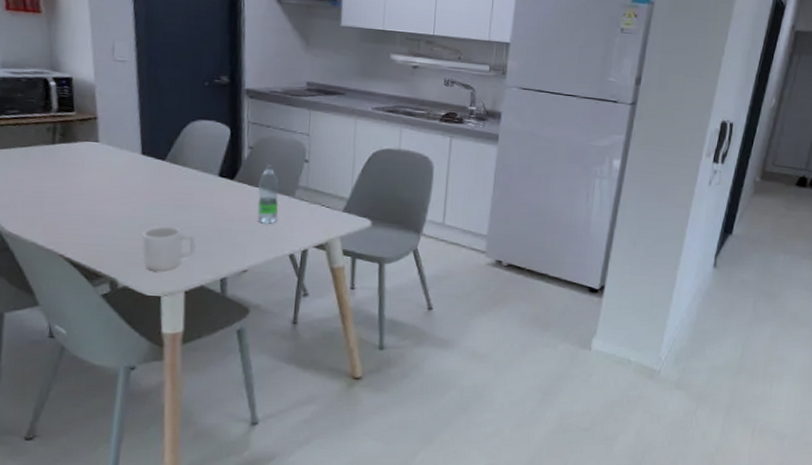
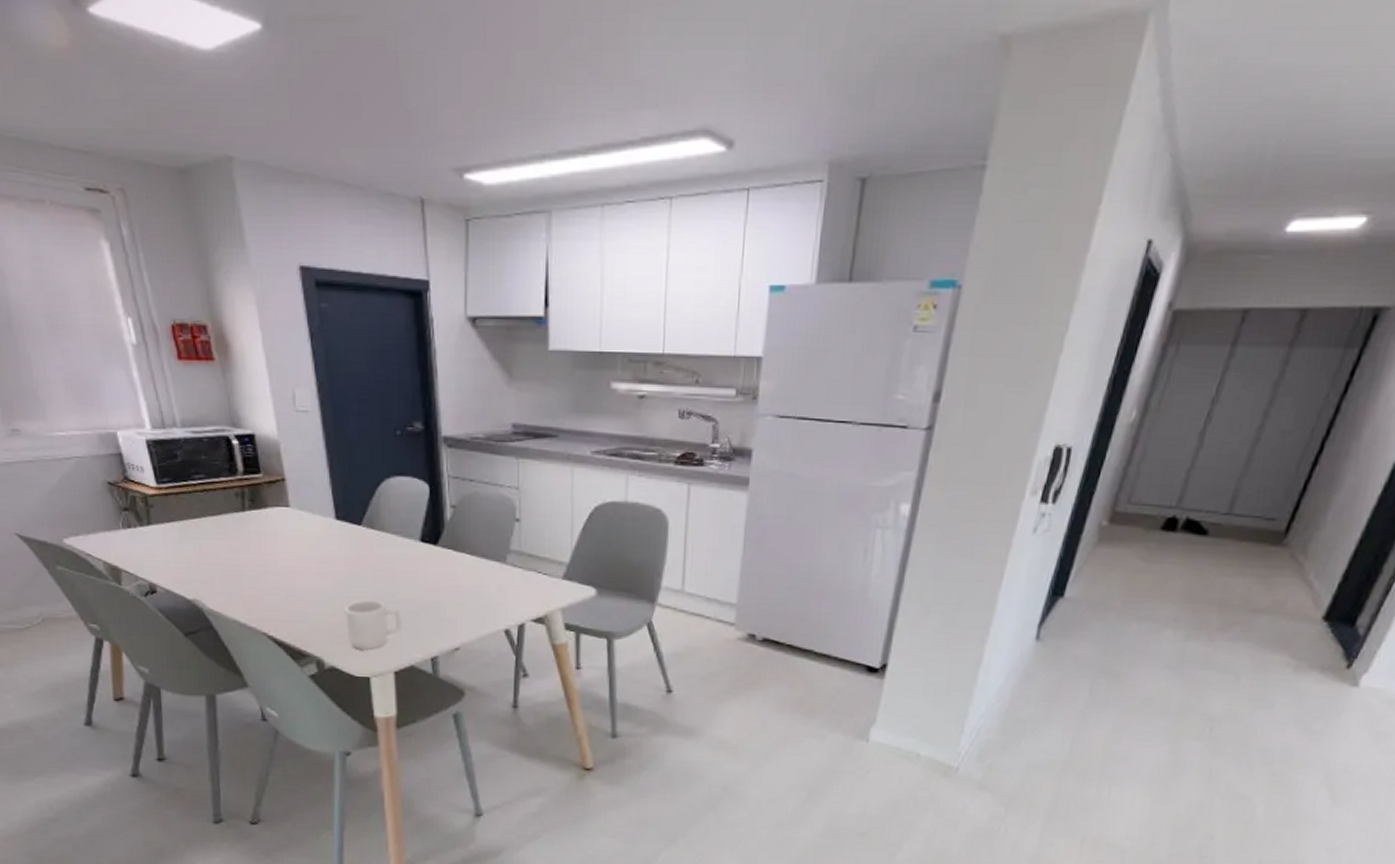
bottle: present [257,164,279,224] -> none [465,526,489,595]

